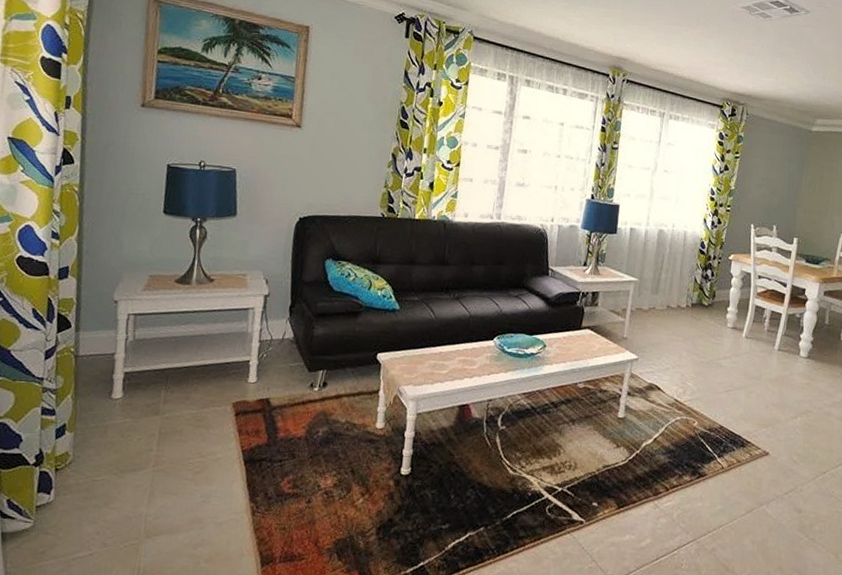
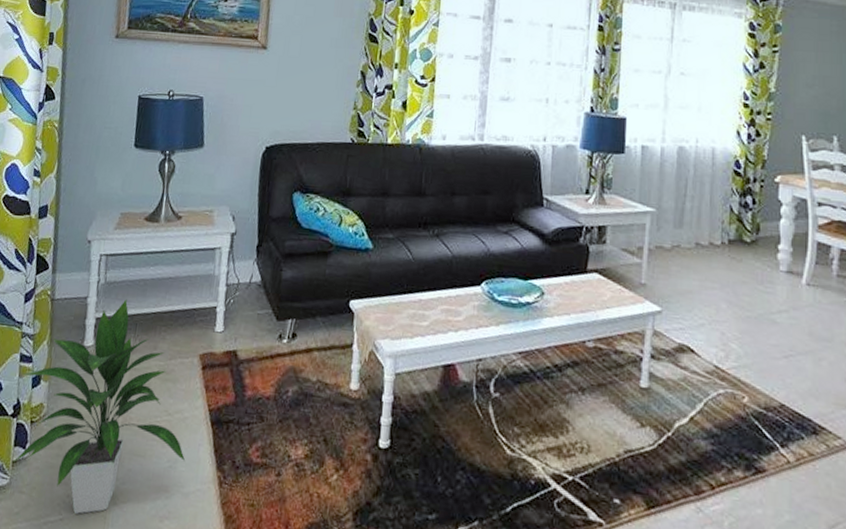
indoor plant: none [36,355,219,549] -> present [13,299,186,514]

